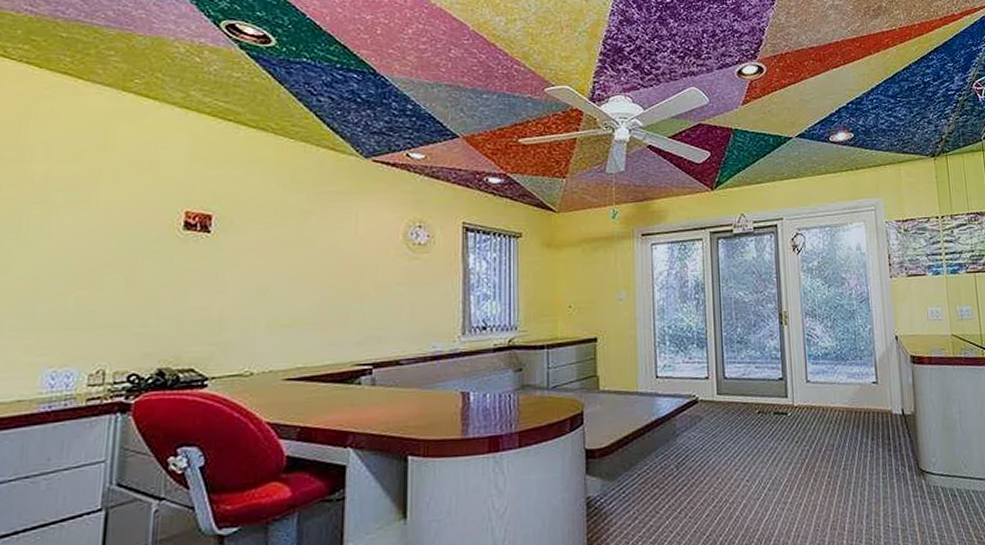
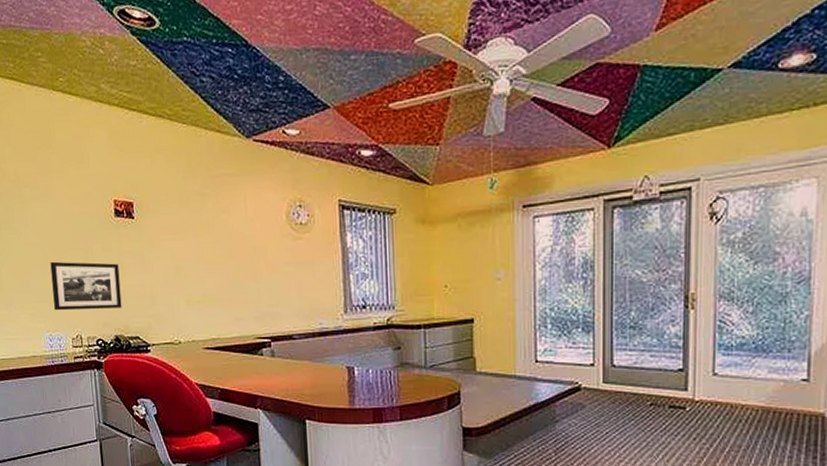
picture frame: none [68,279,179,340] -> present [50,261,122,311]

